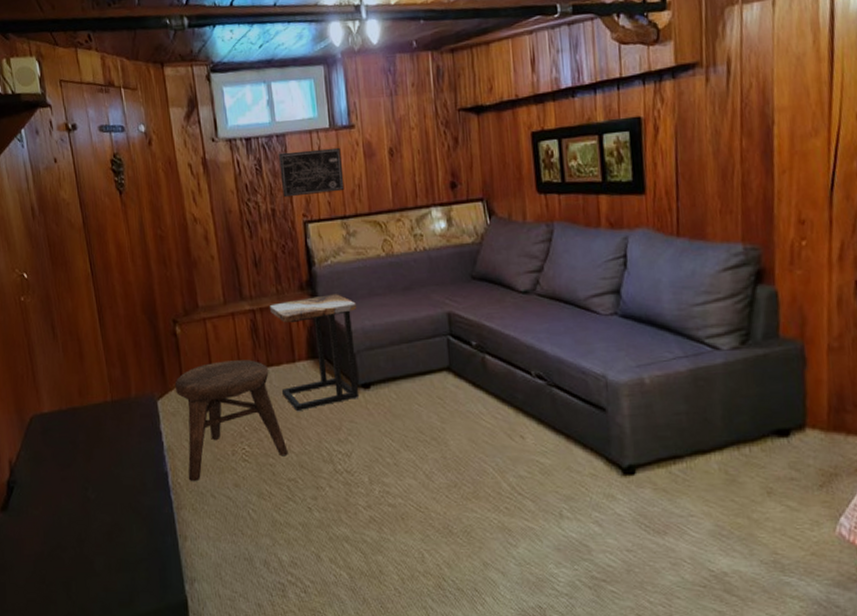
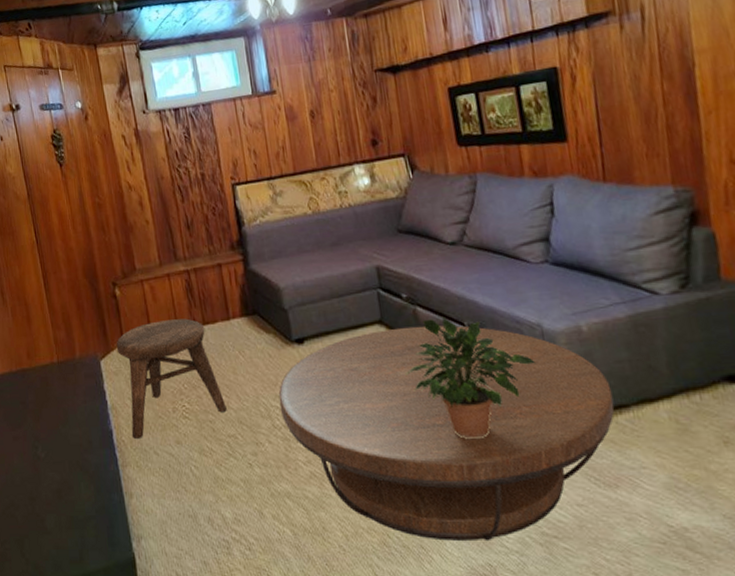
side table: present [270,294,360,412] -> none [203,252,294,369]
wall art: present [279,147,345,198] -> none [206,112,270,163]
coffee table: none [341,374,669,585] -> present [278,325,615,542]
potted plant: none [470,365,598,487] -> present [405,316,536,440]

